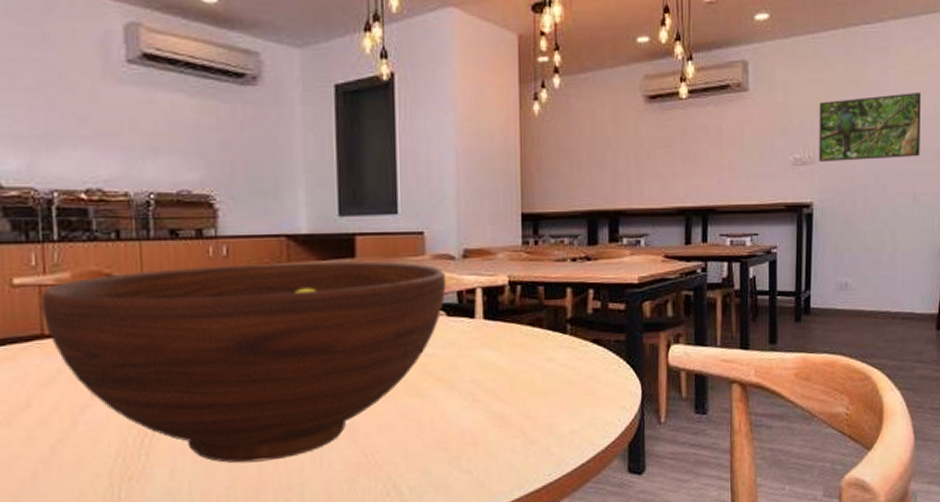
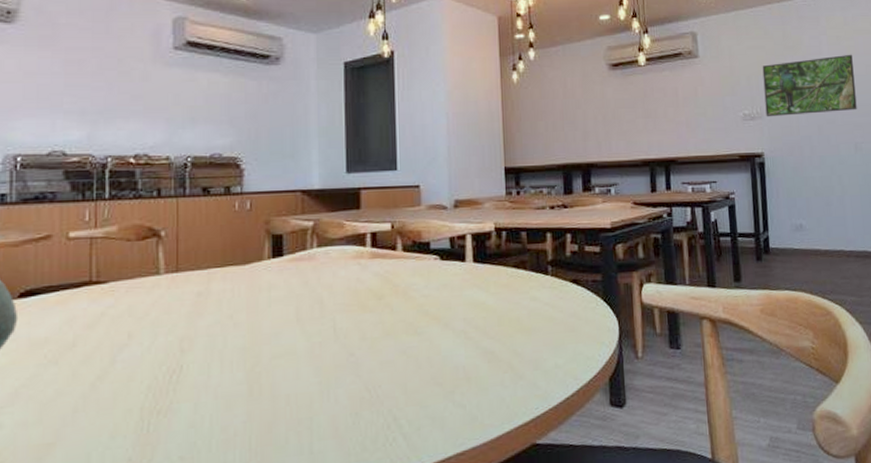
fruit bowl: present [41,261,447,464] -> none [91,212,440,398]

